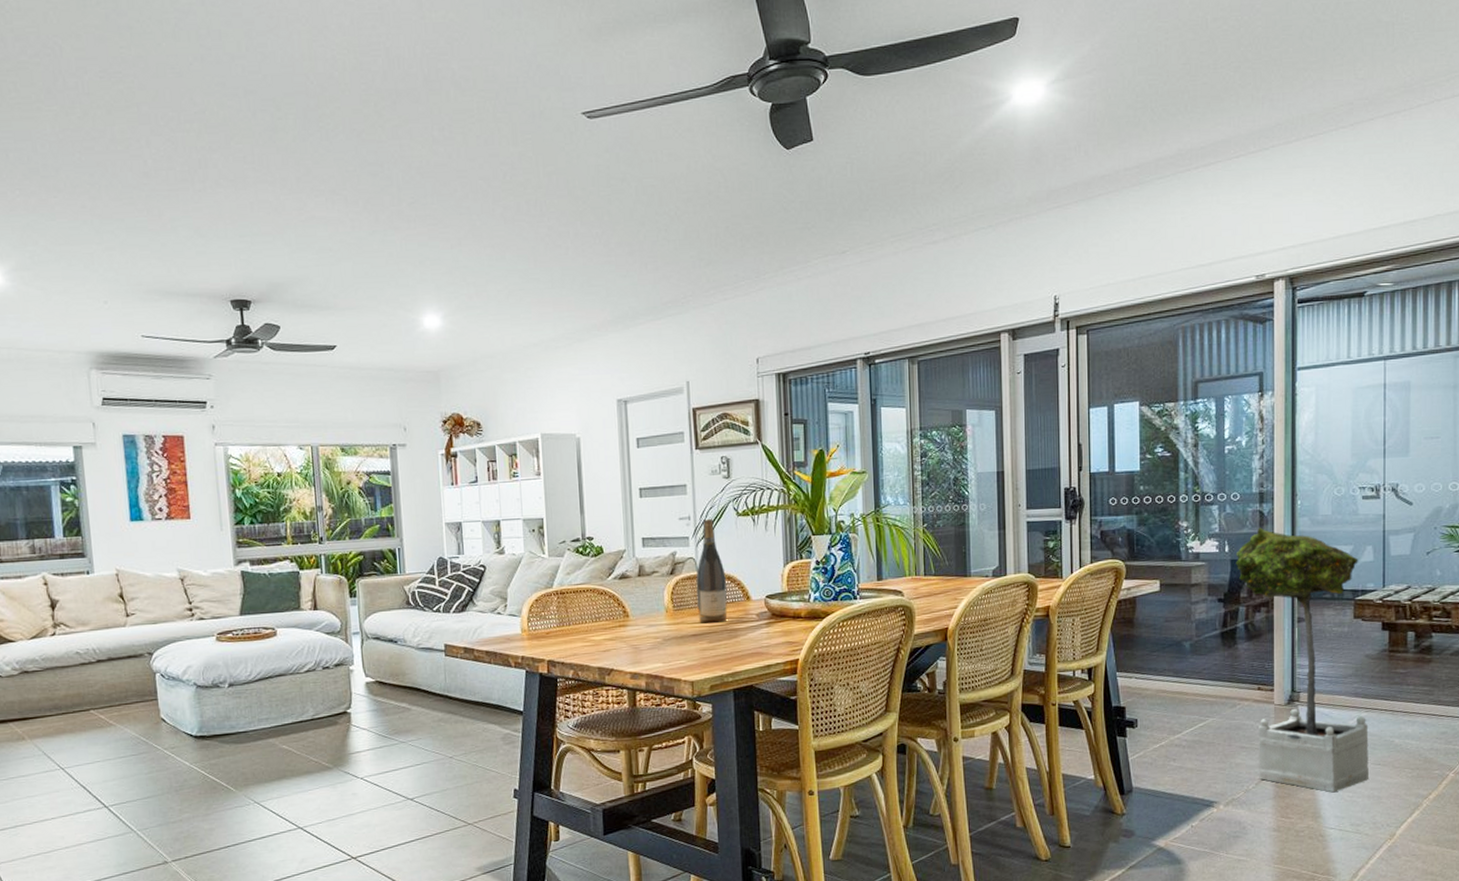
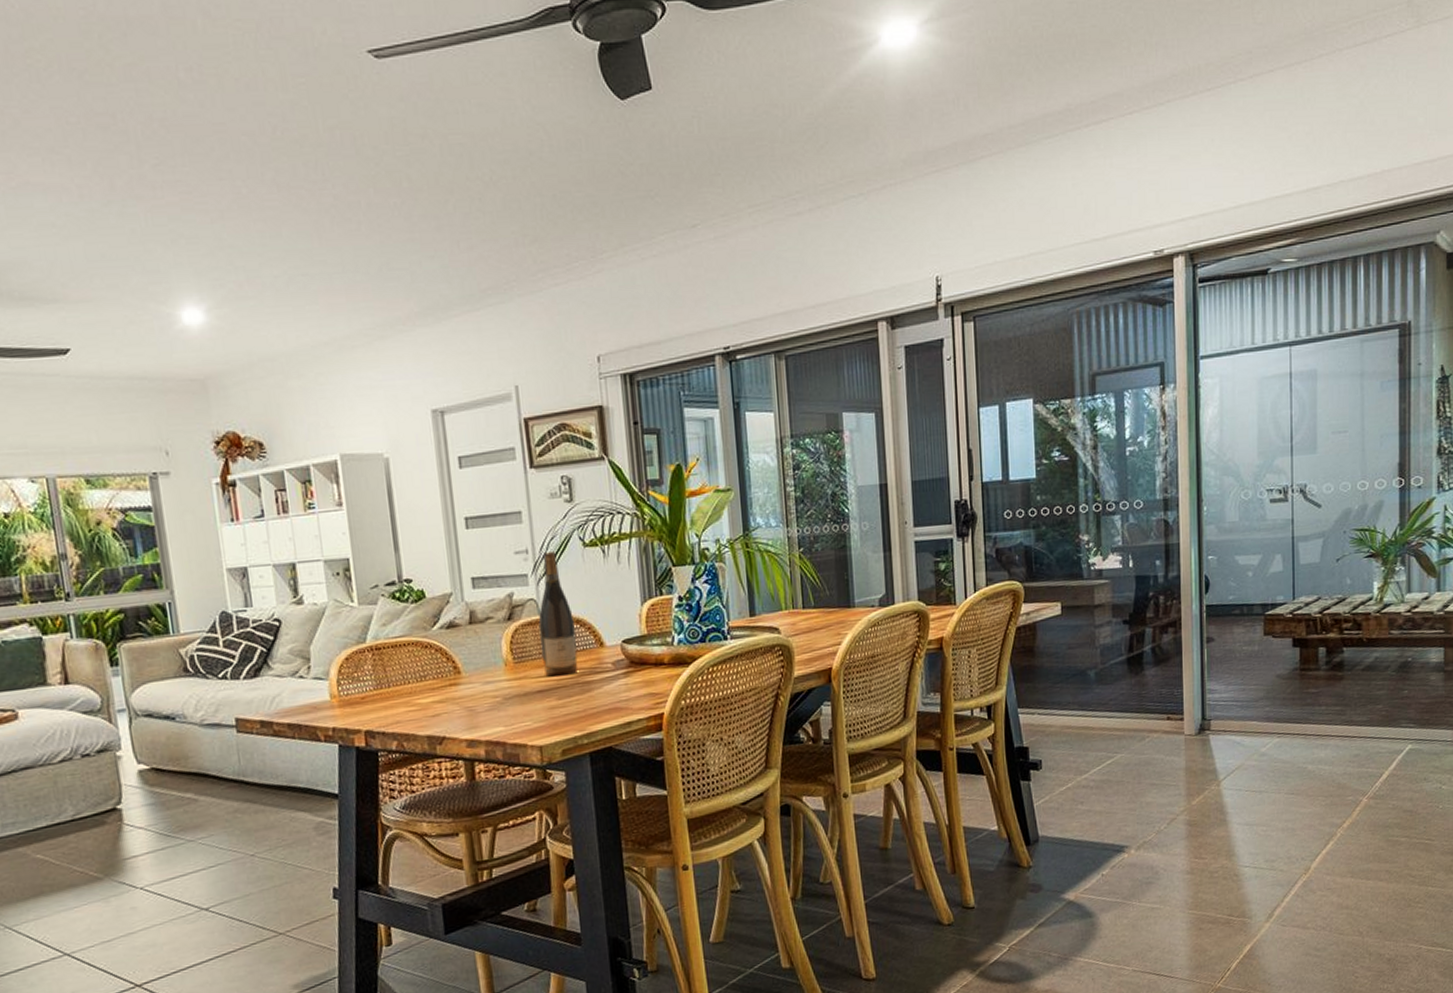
potted tree: present [1235,527,1370,793] -> none [1140,538,1283,828]

